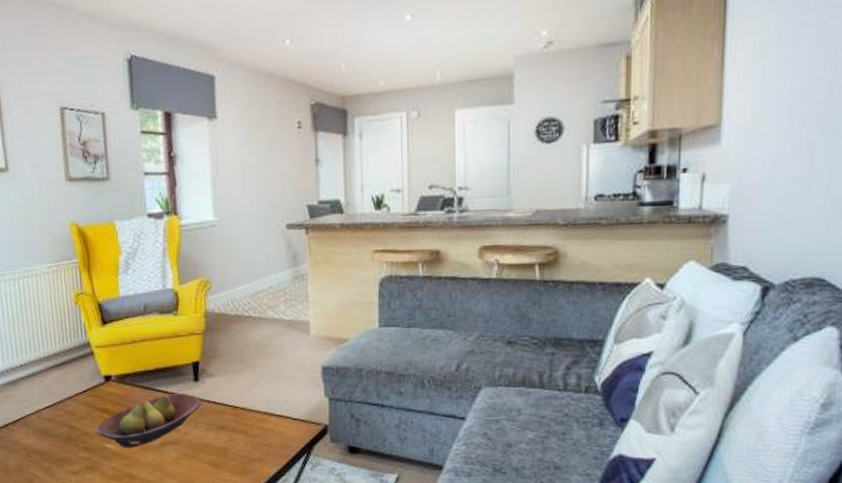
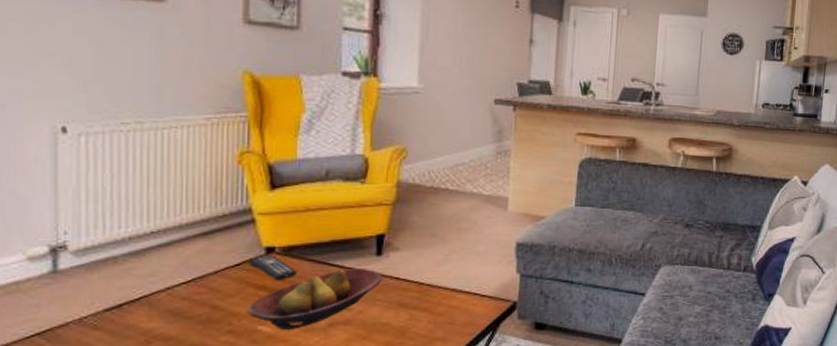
remote control: none [93,382,131,405] -> present [249,254,298,281]

